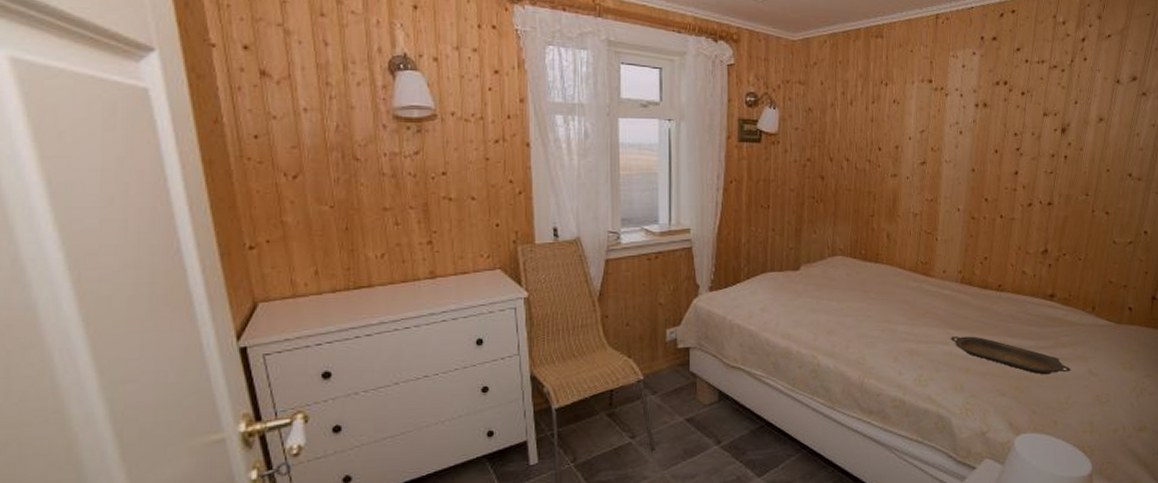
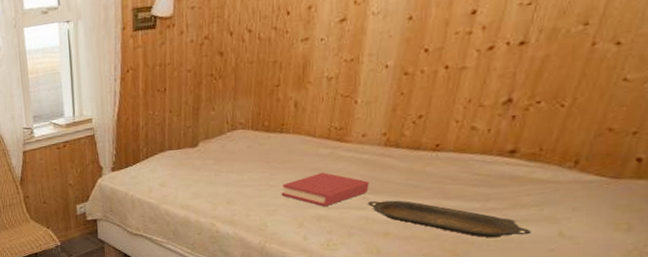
hardback book: none [877,306,951,341] -> present [281,172,369,207]

